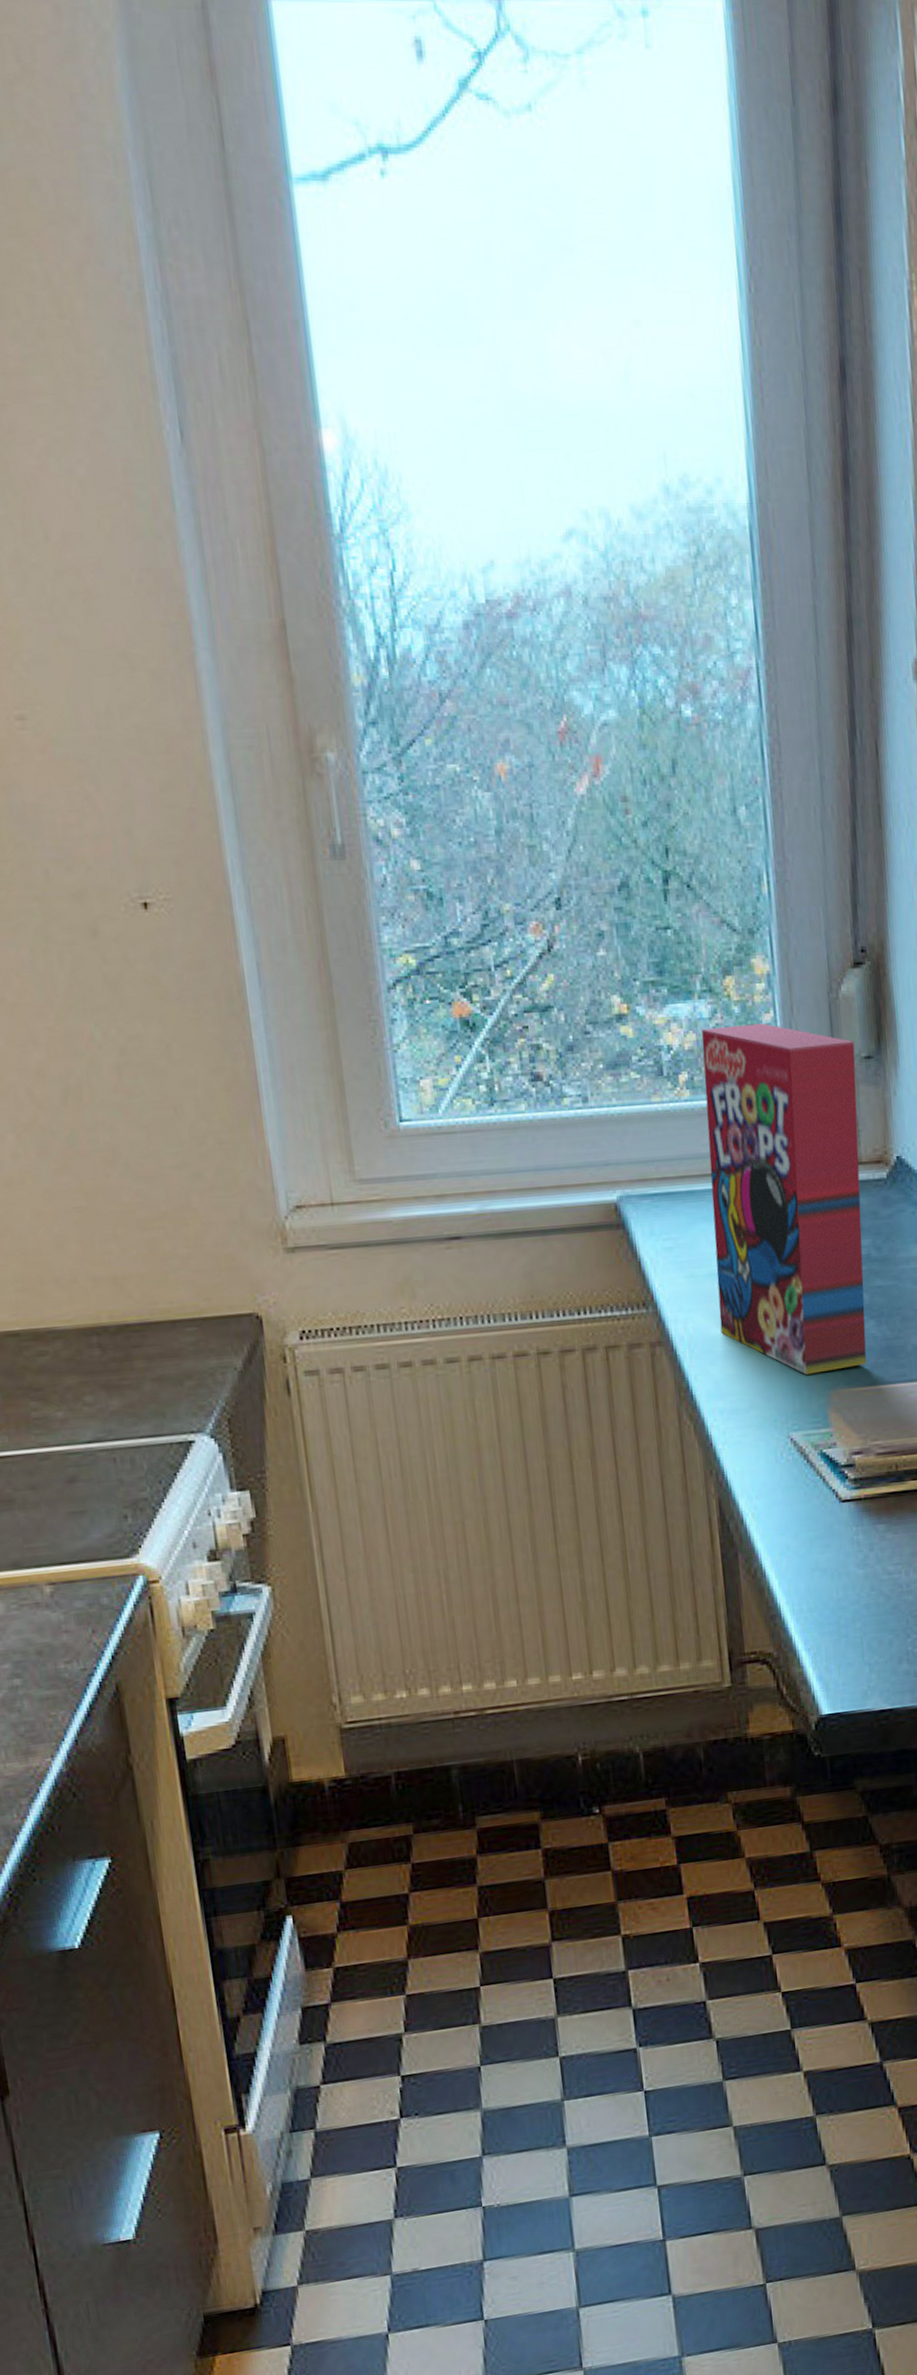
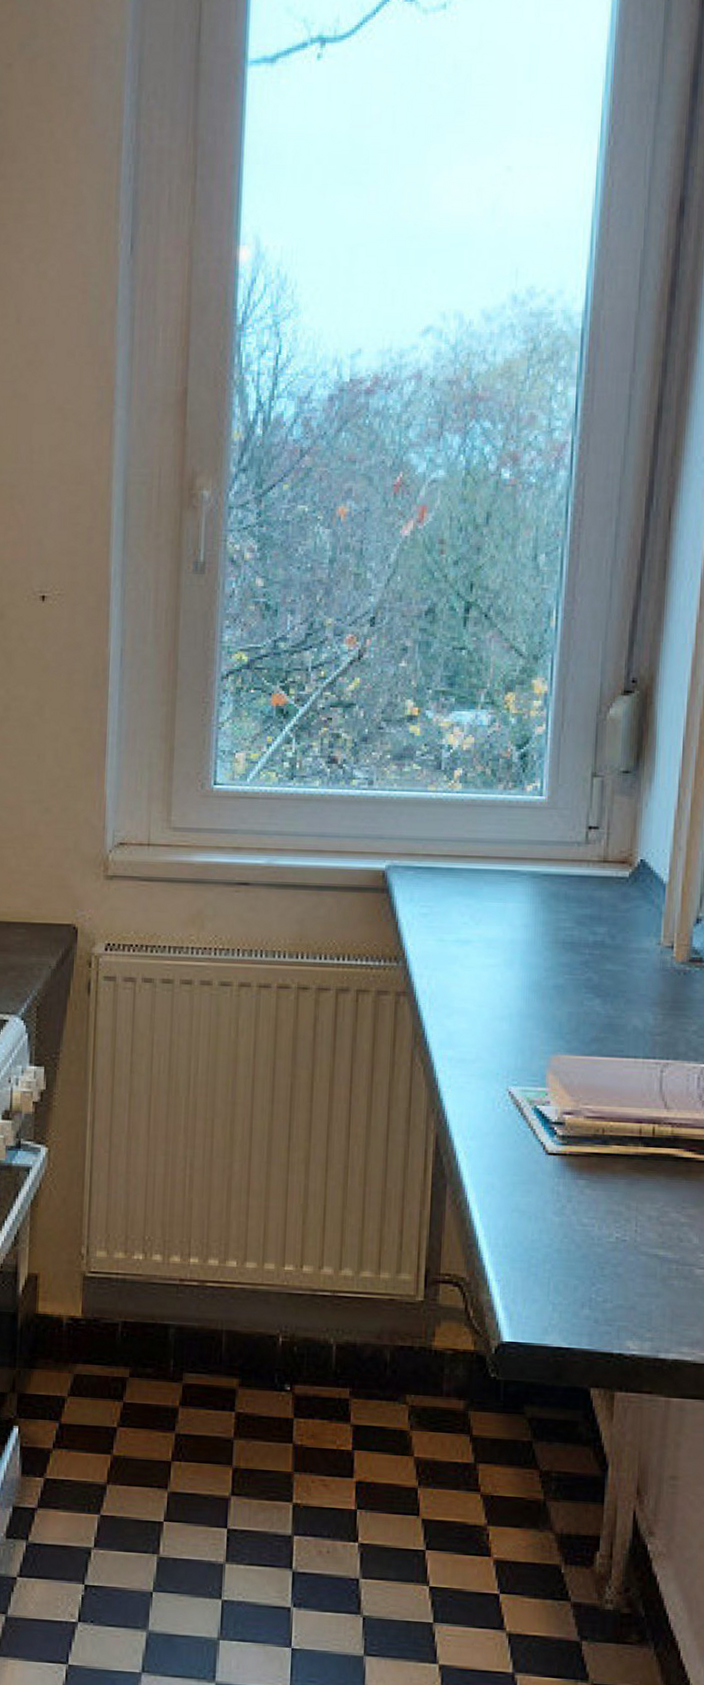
cereal box: present [701,1023,867,1375] -> none [460,734,615,1038]

